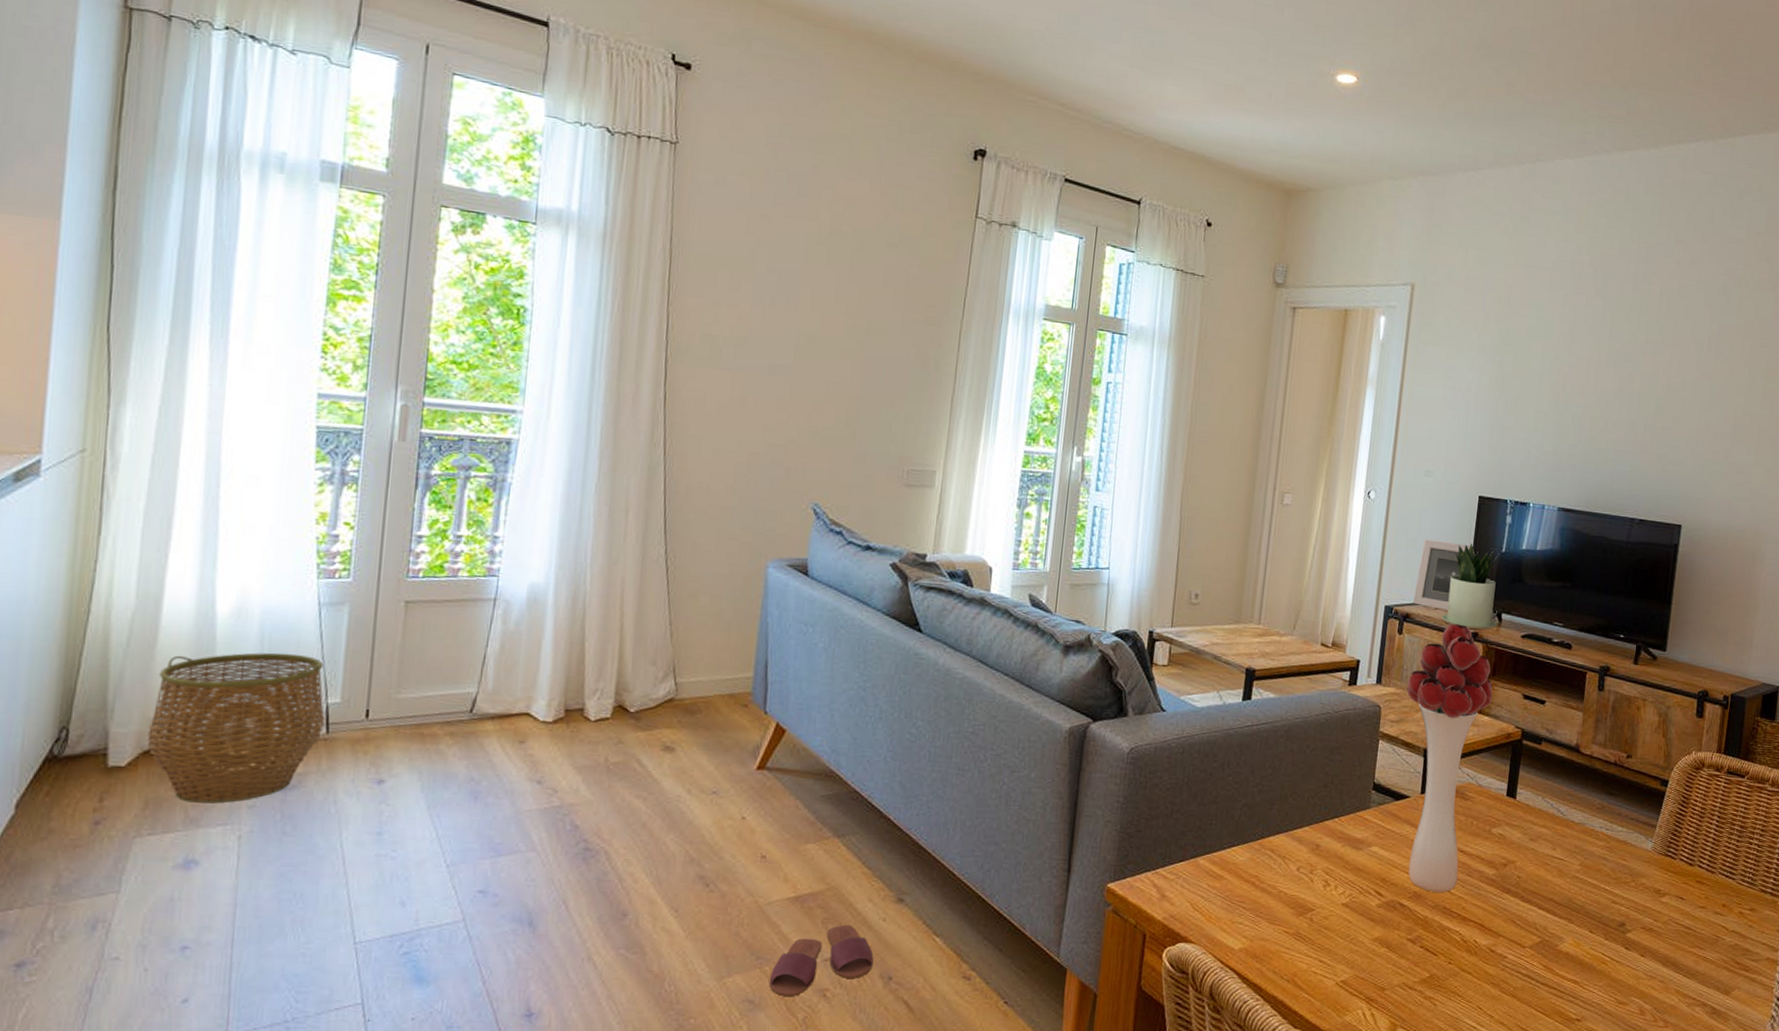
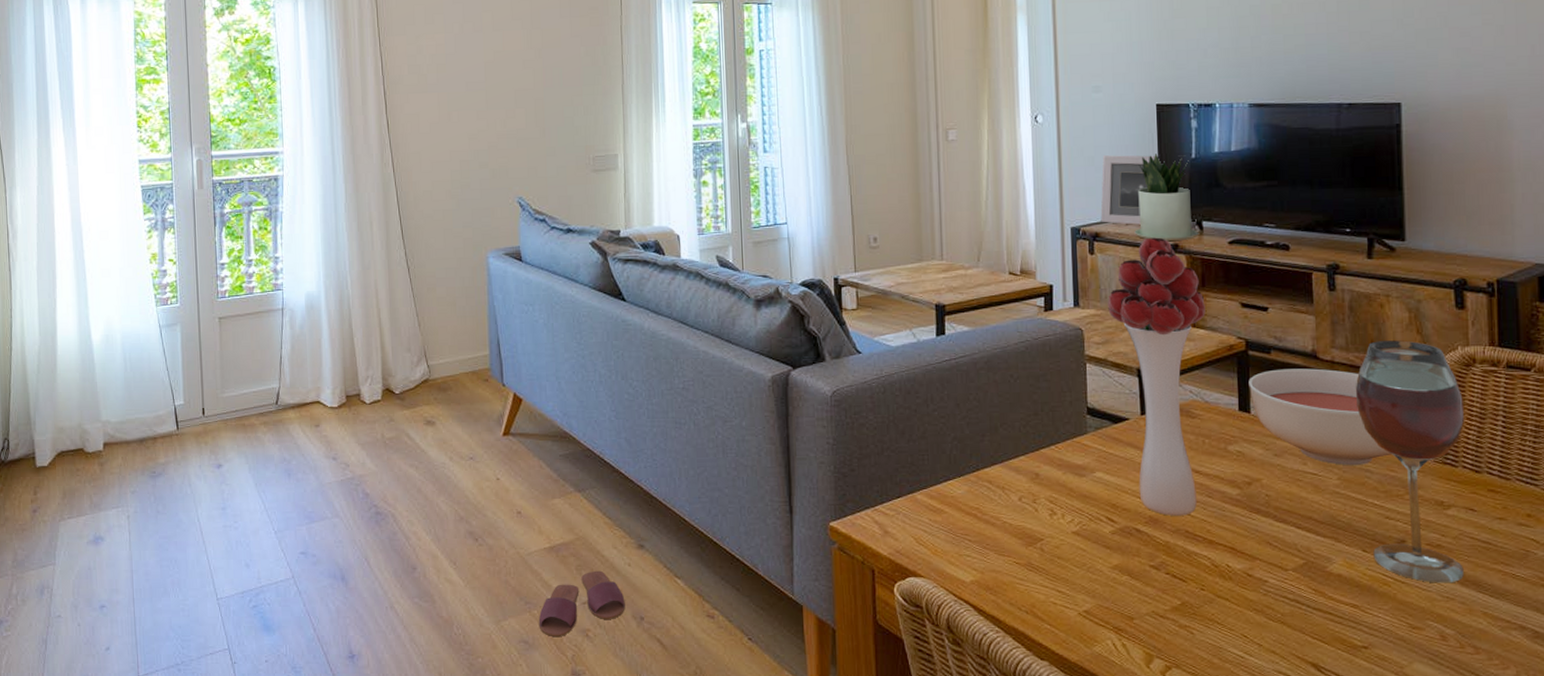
basket: present [147,652,325,804] -> none [59,368,175,491]
bowl: none [1518,759,1626,853] -> present [1248,368,1392,465]
wineglass: none [1597,740,1690,964] -> present [1355,340,1465,583]

